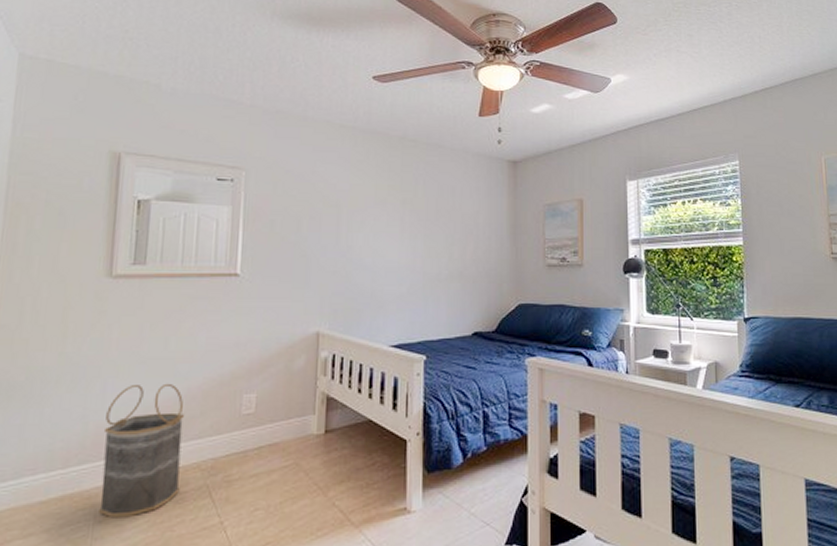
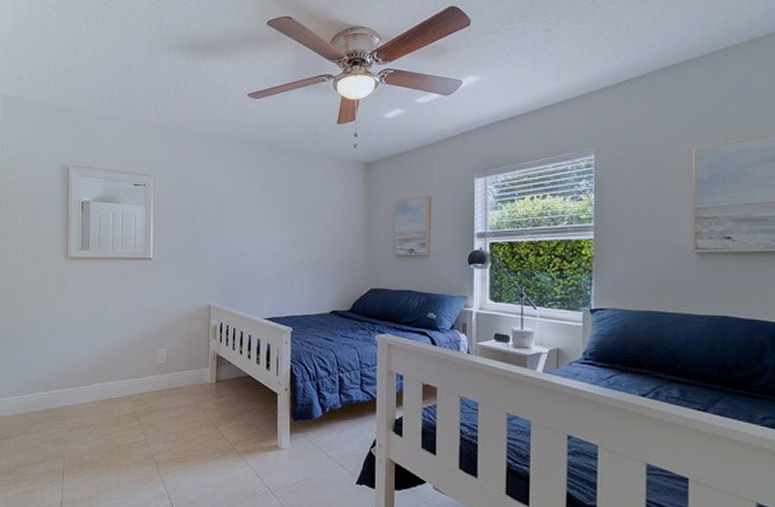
basket: present [99,383,184,519] -> none [69,337,118,429]

